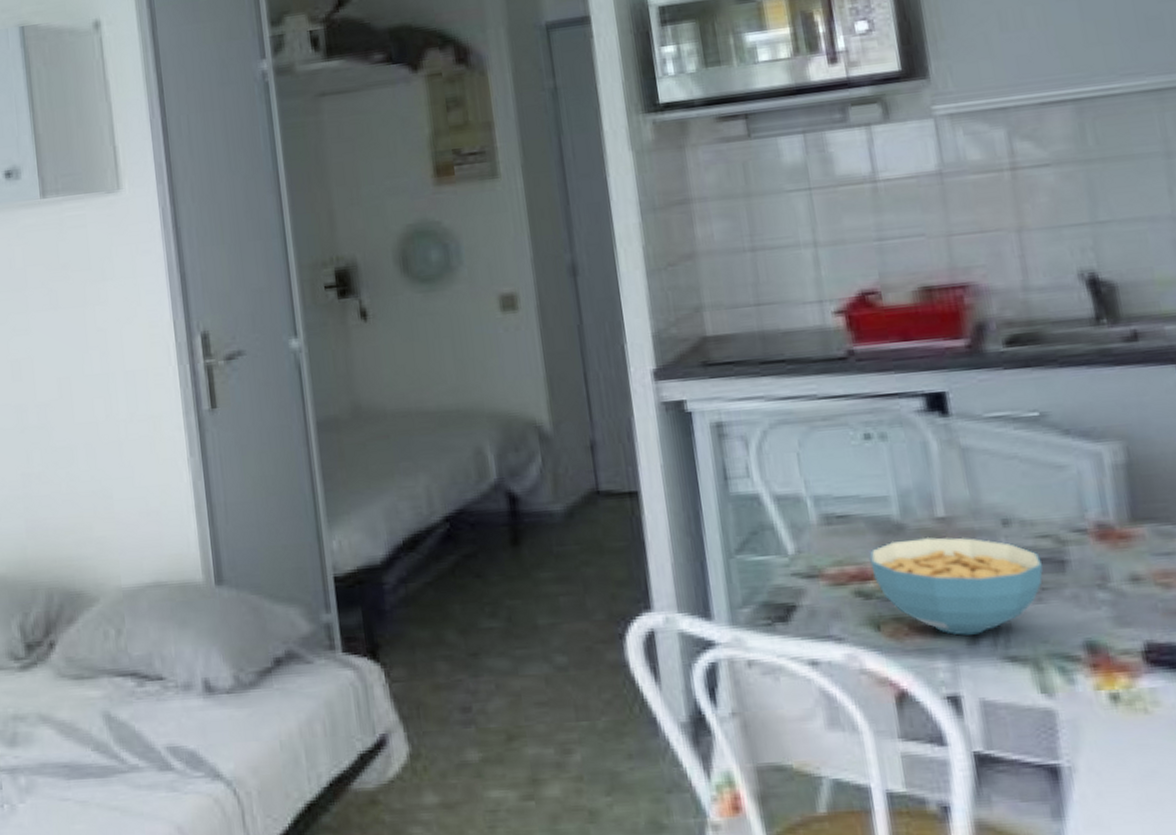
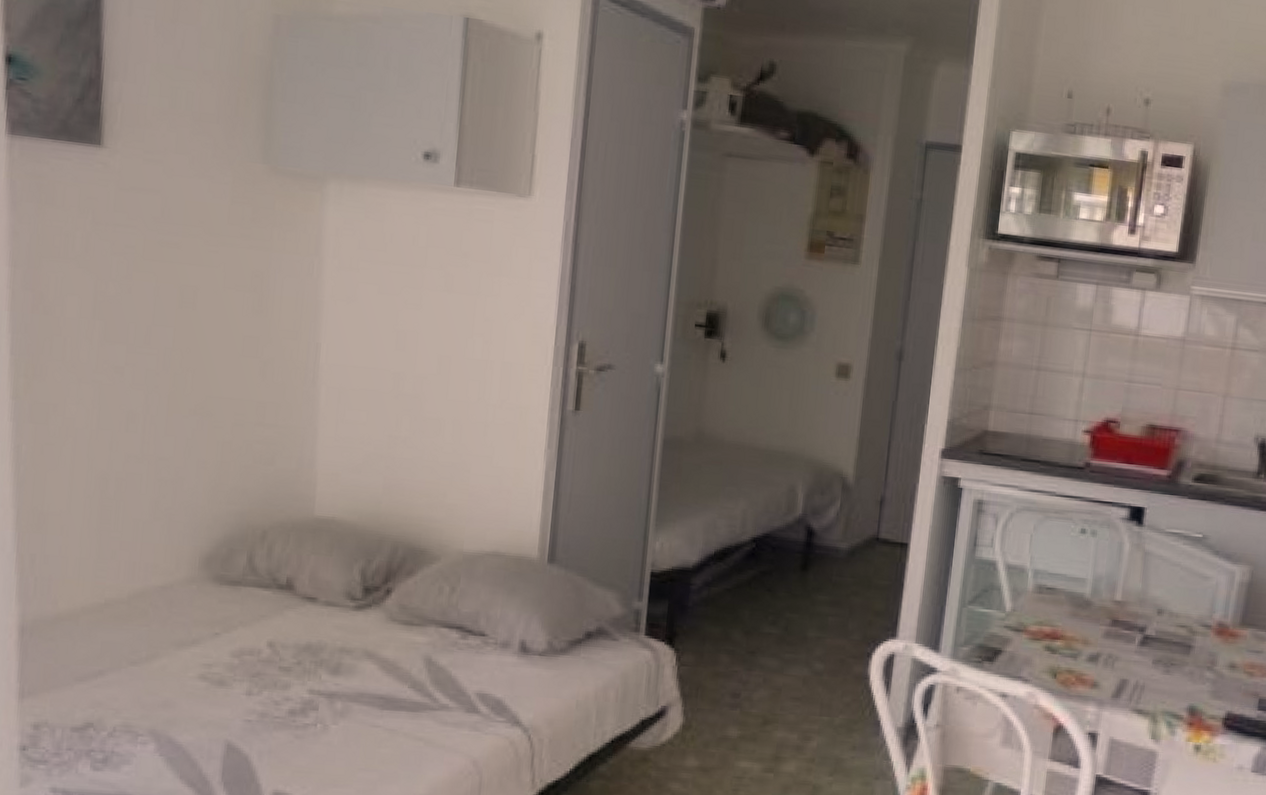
cereal bowl: present [869,536,1043,635] -> none [1061,613,1177,691]

